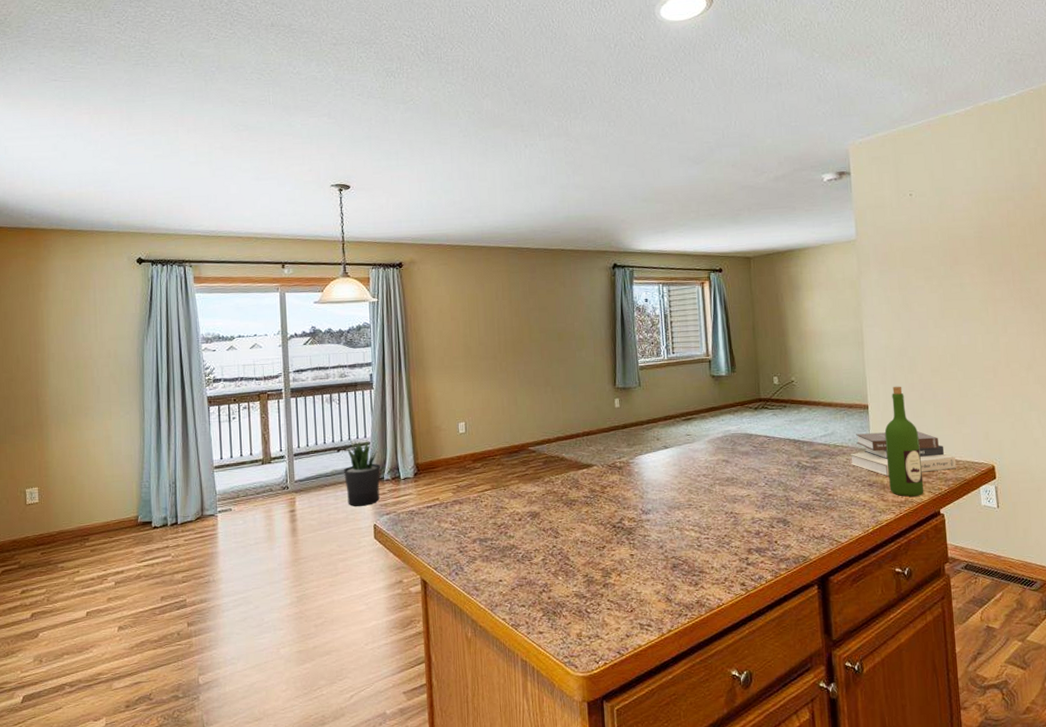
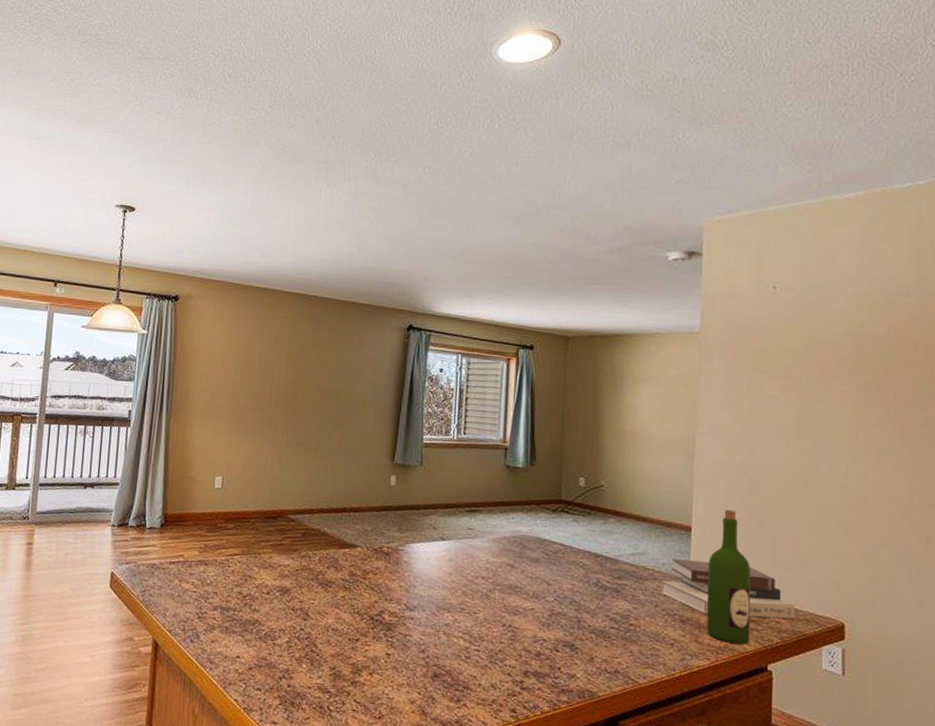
planter: present [344,437,381,506] -> none [87,475,127,551]

